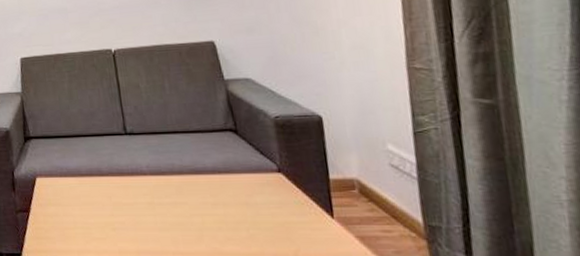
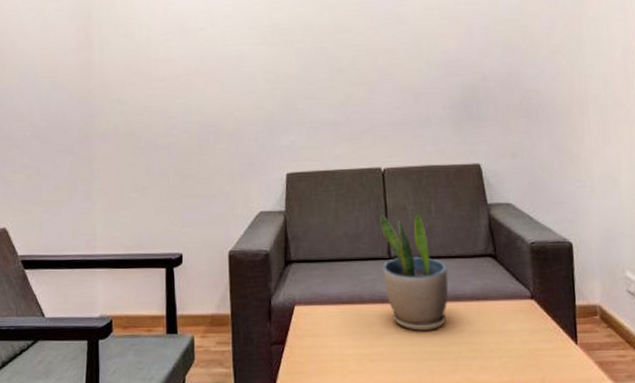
potted plant: none [113,91,188,202] -> present [380,214,449,331]

